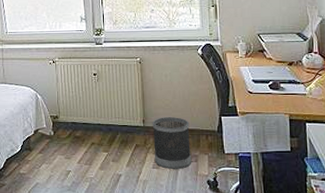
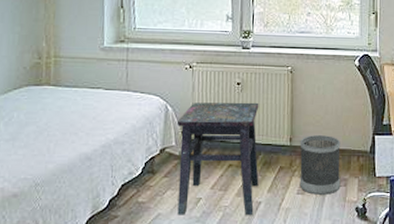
side table: none [47,90,118,185] -> present [177,102,259,215]

